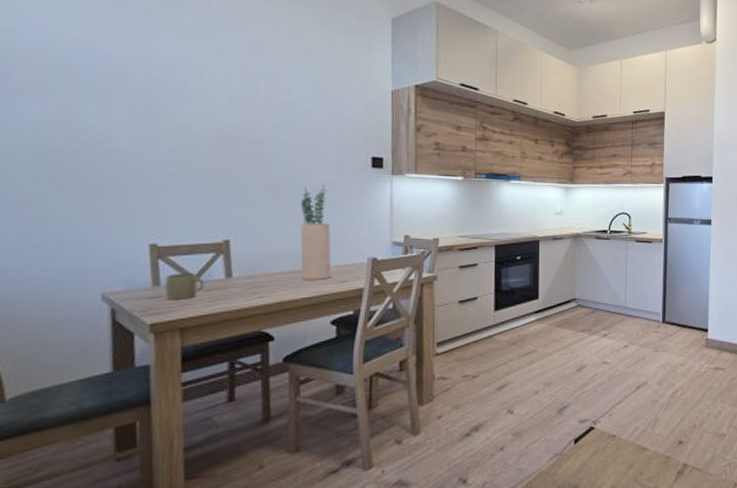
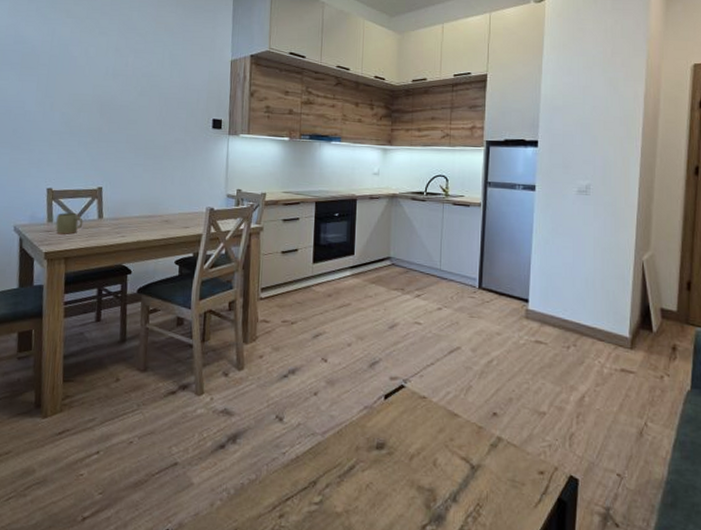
vase: present [300,184,332,281] -> none [154,142,178,226]

